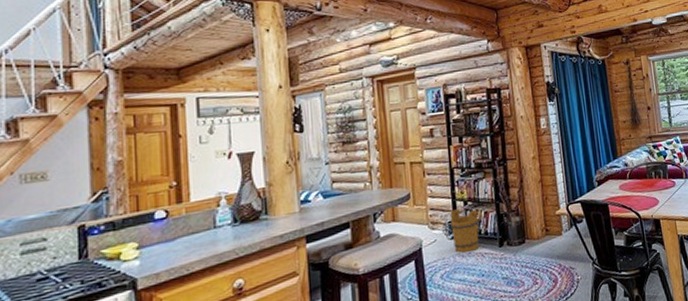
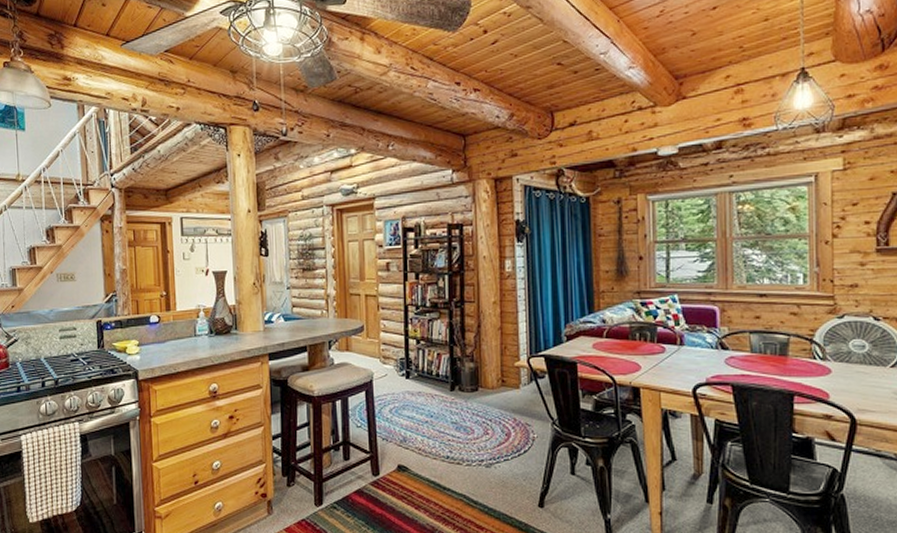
bucket: present [450,209,481,254] -> none [402,347,433,392]

